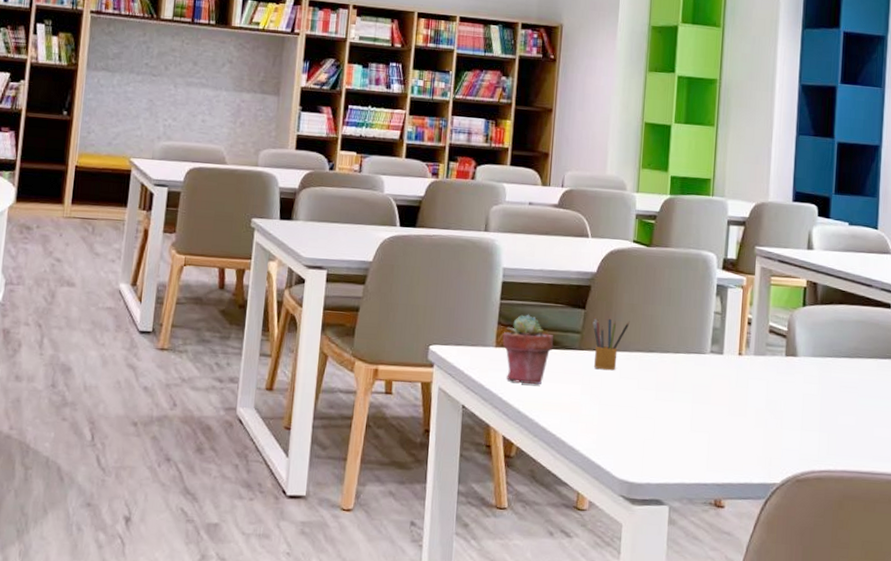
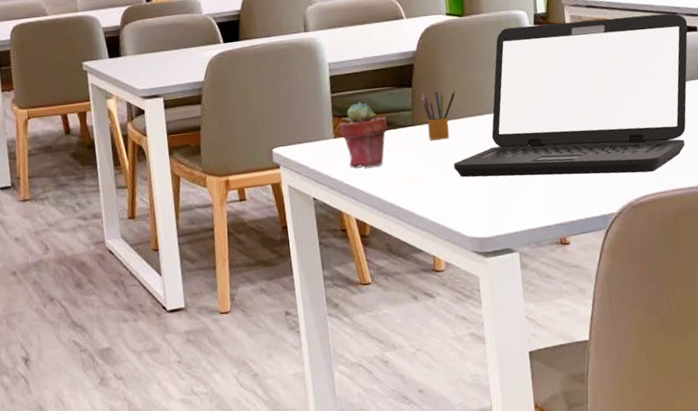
laptop: none [615,267,882,447] -> present [454,13,688,178]

